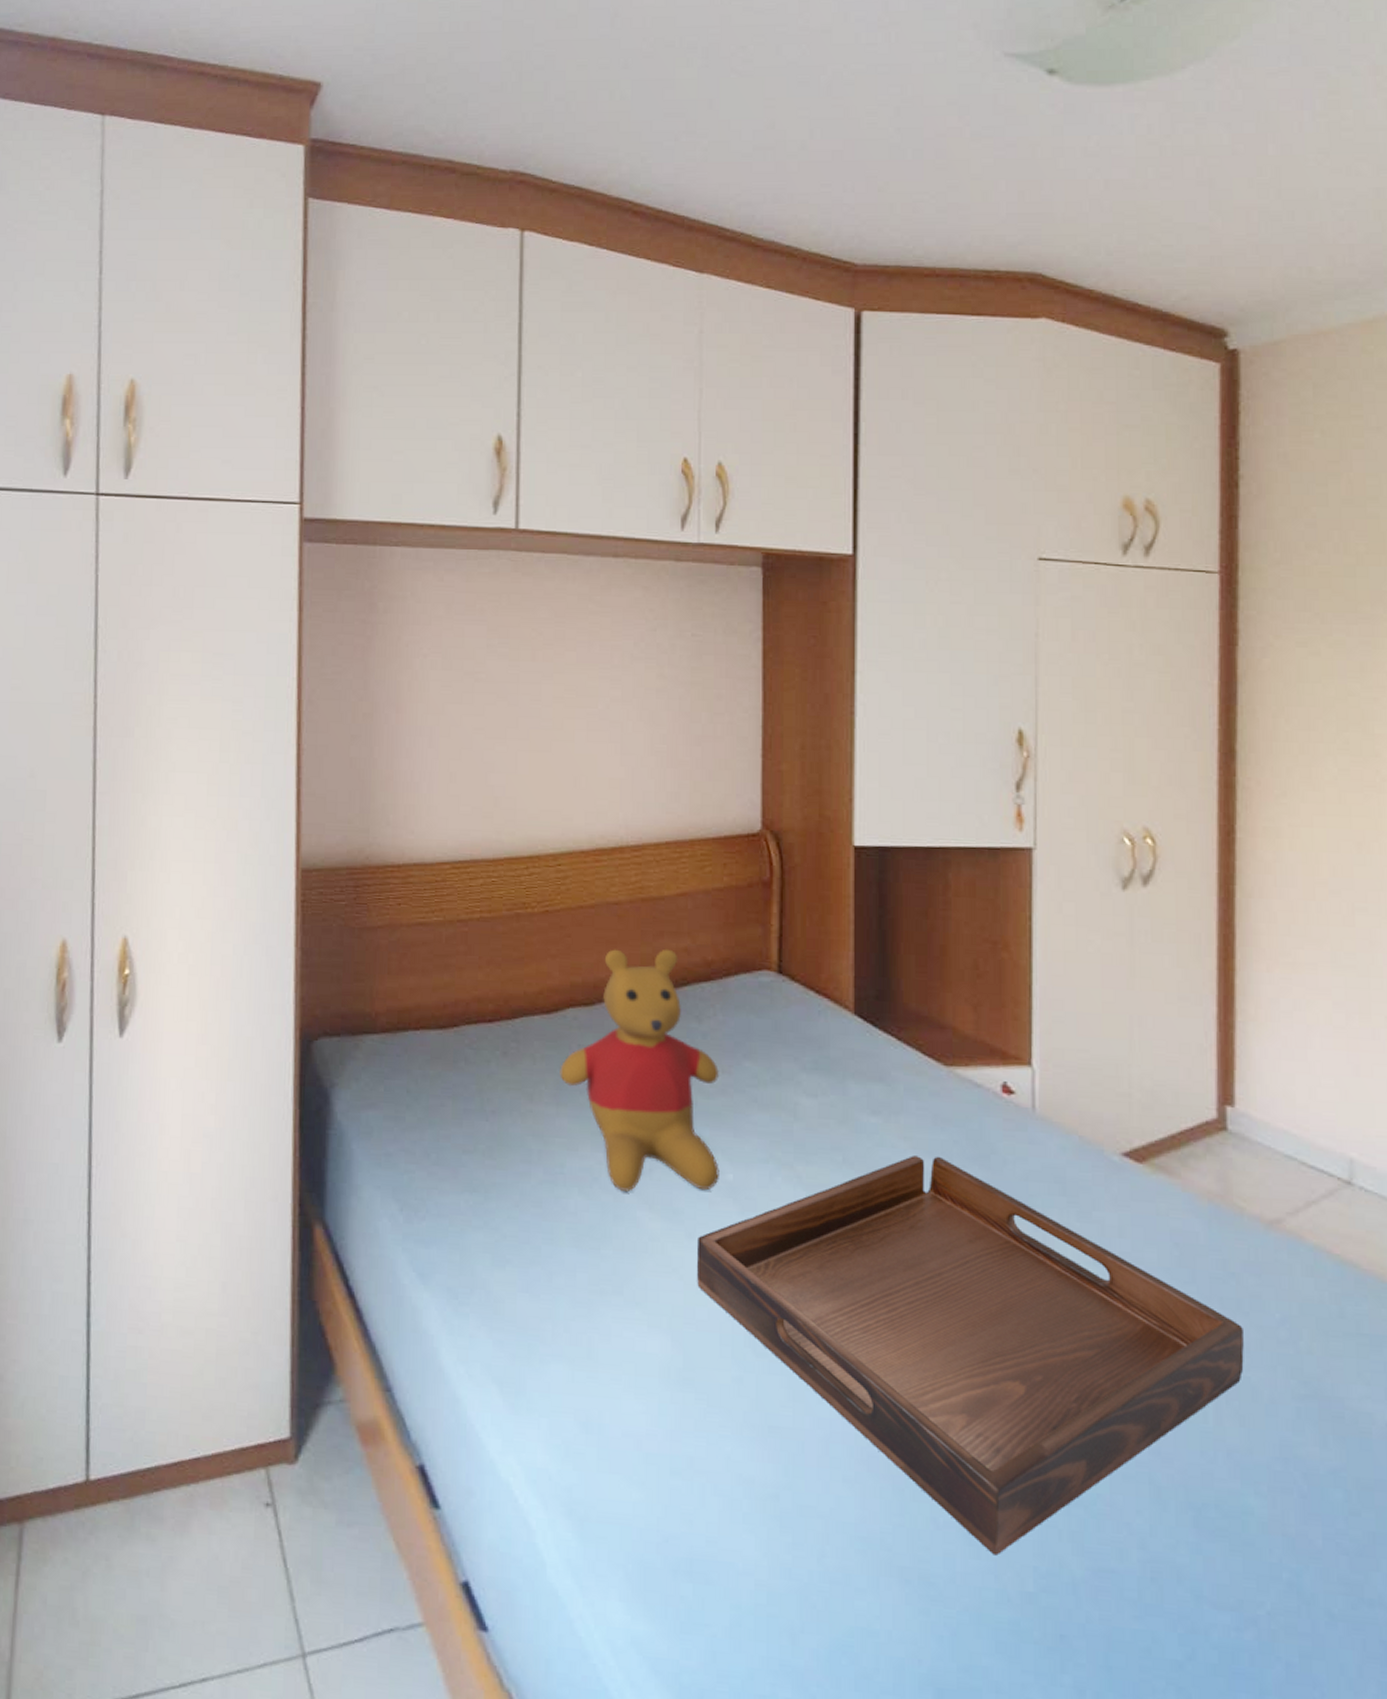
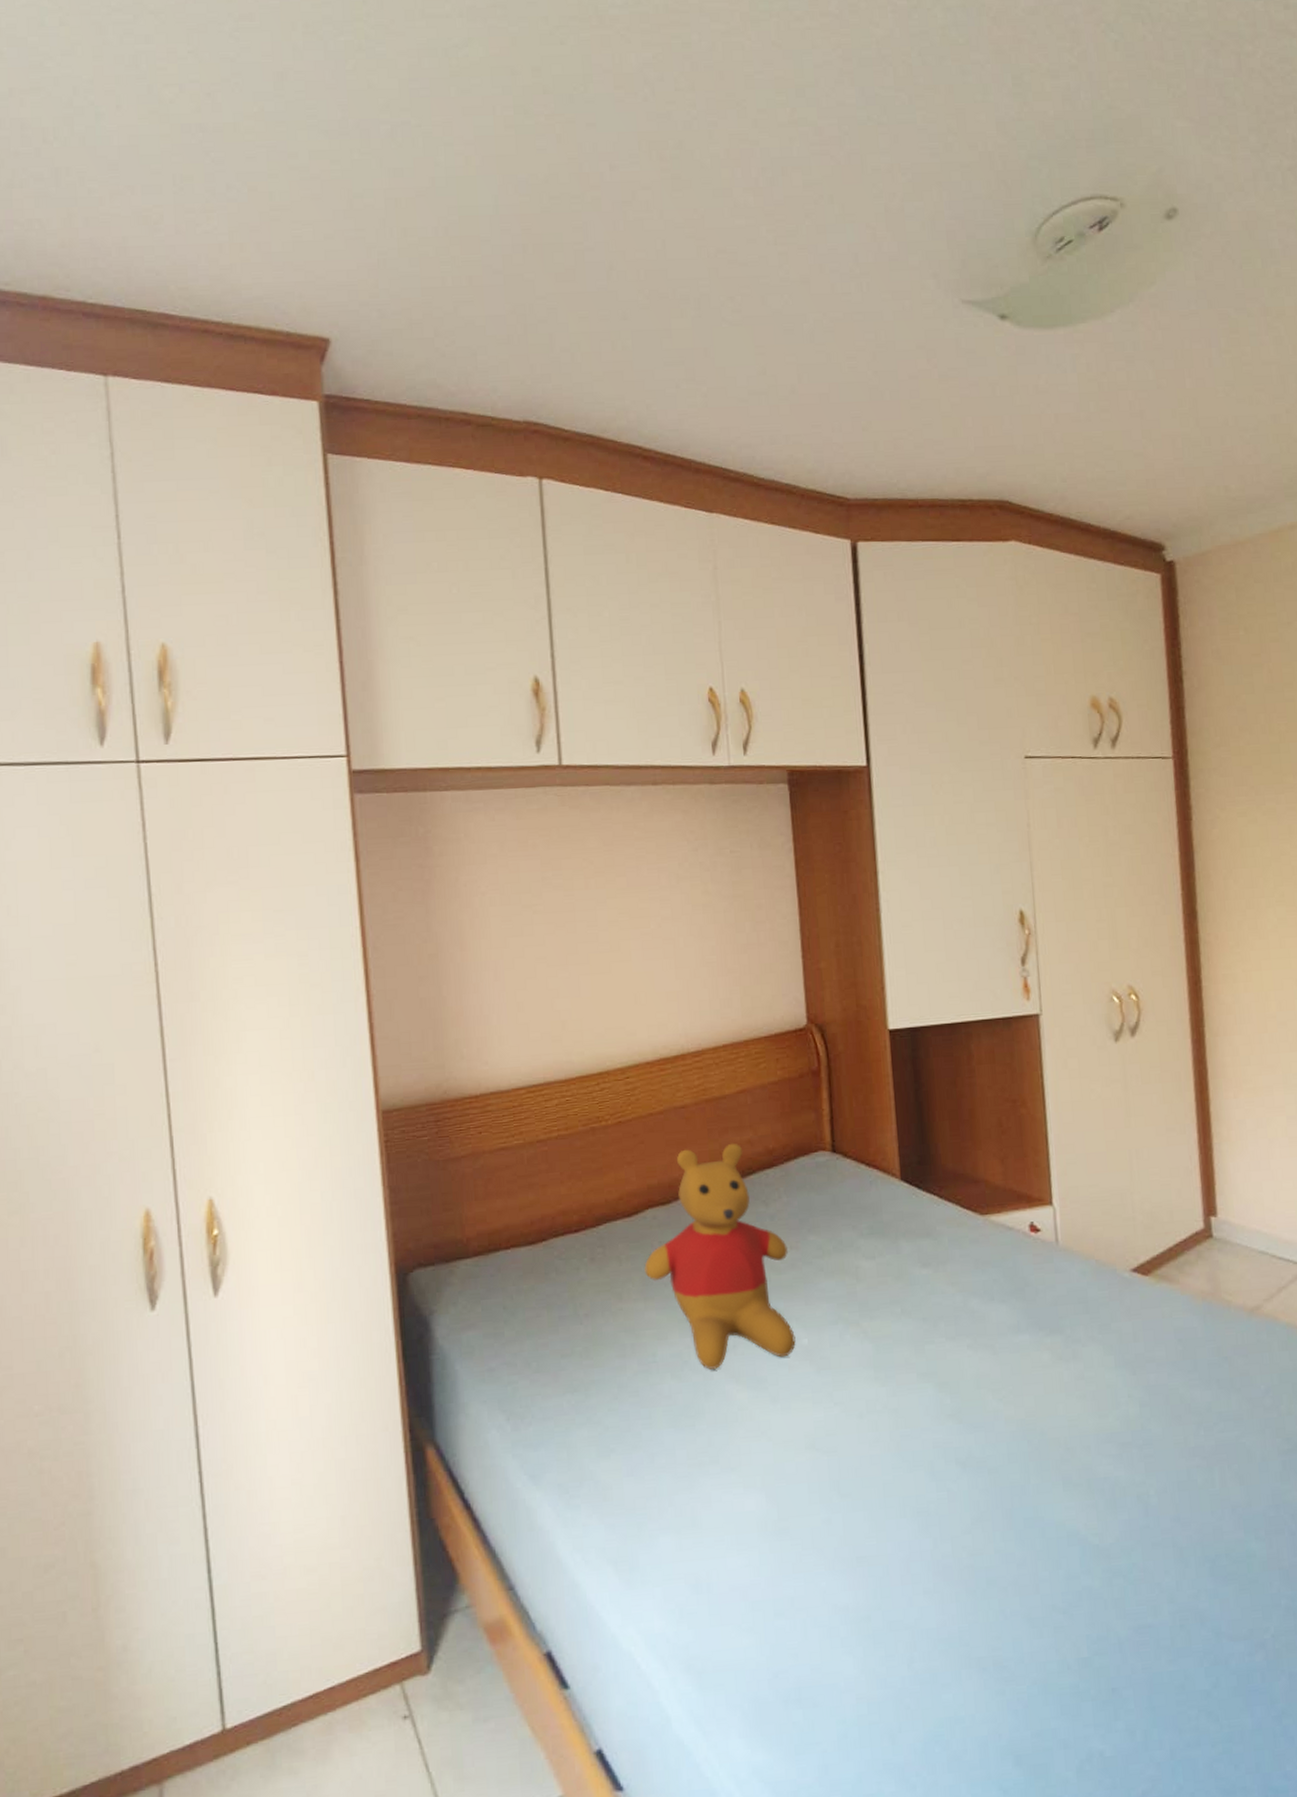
serving tray: present [697,1155,1244,1556] -> none [781,1295,1240,1632]

